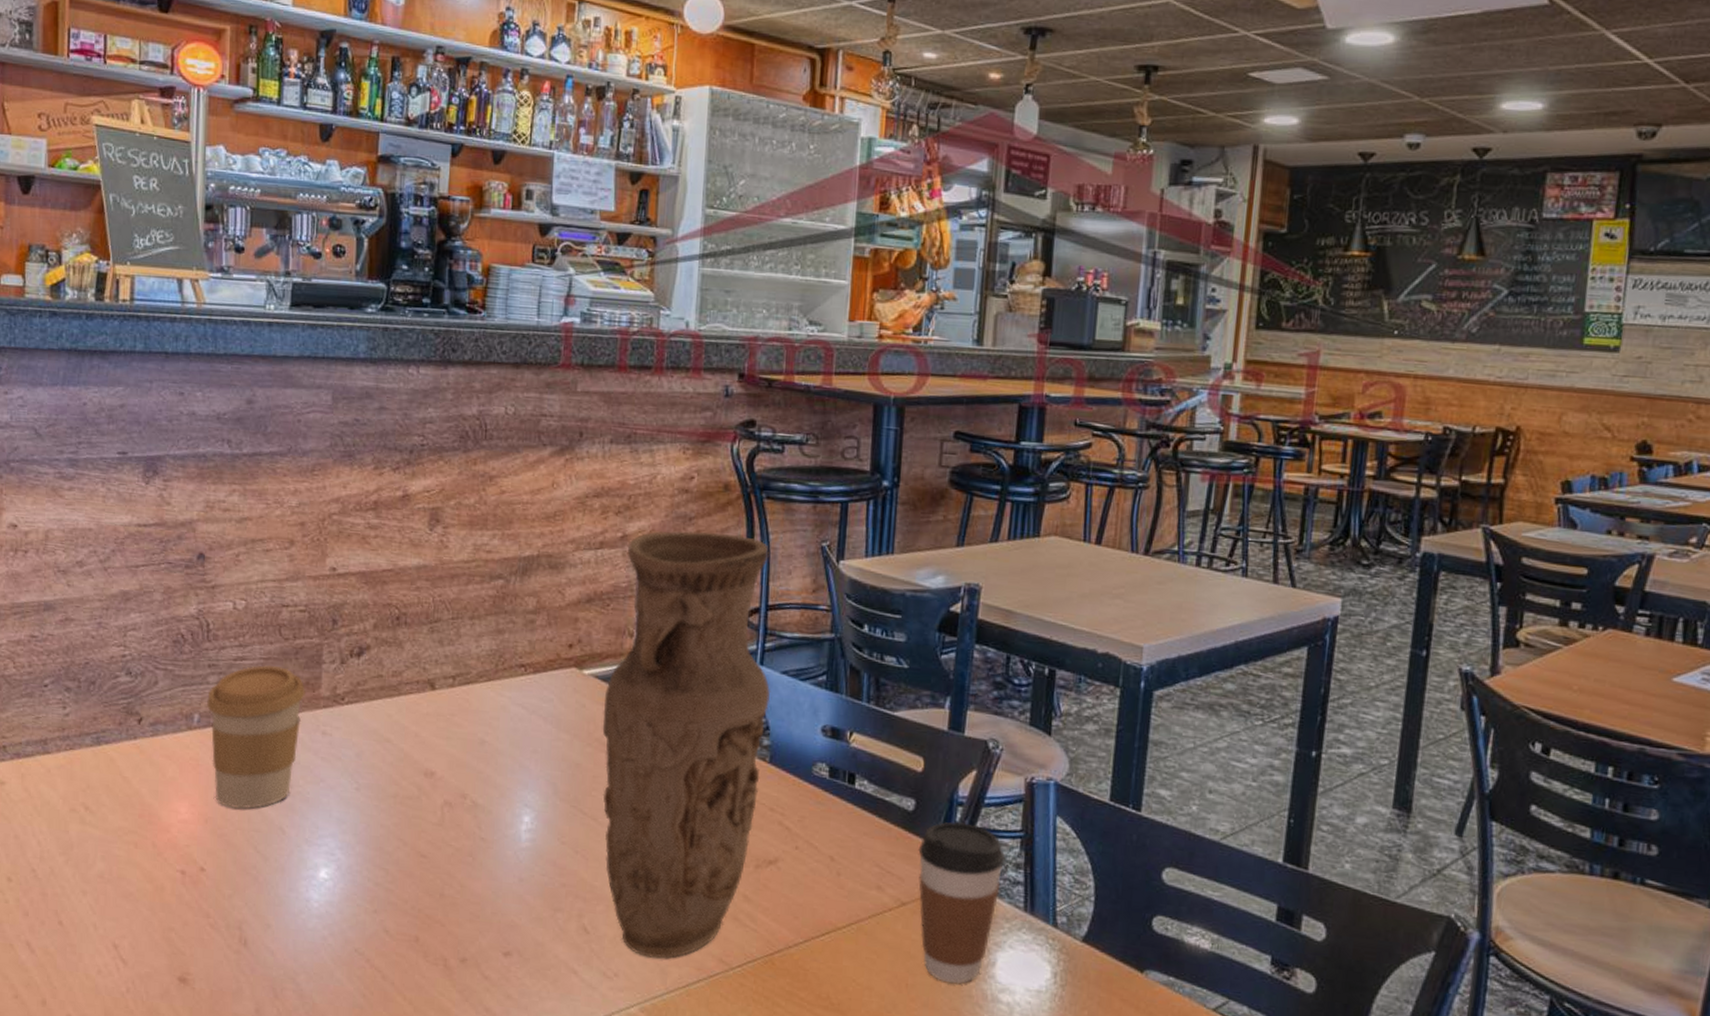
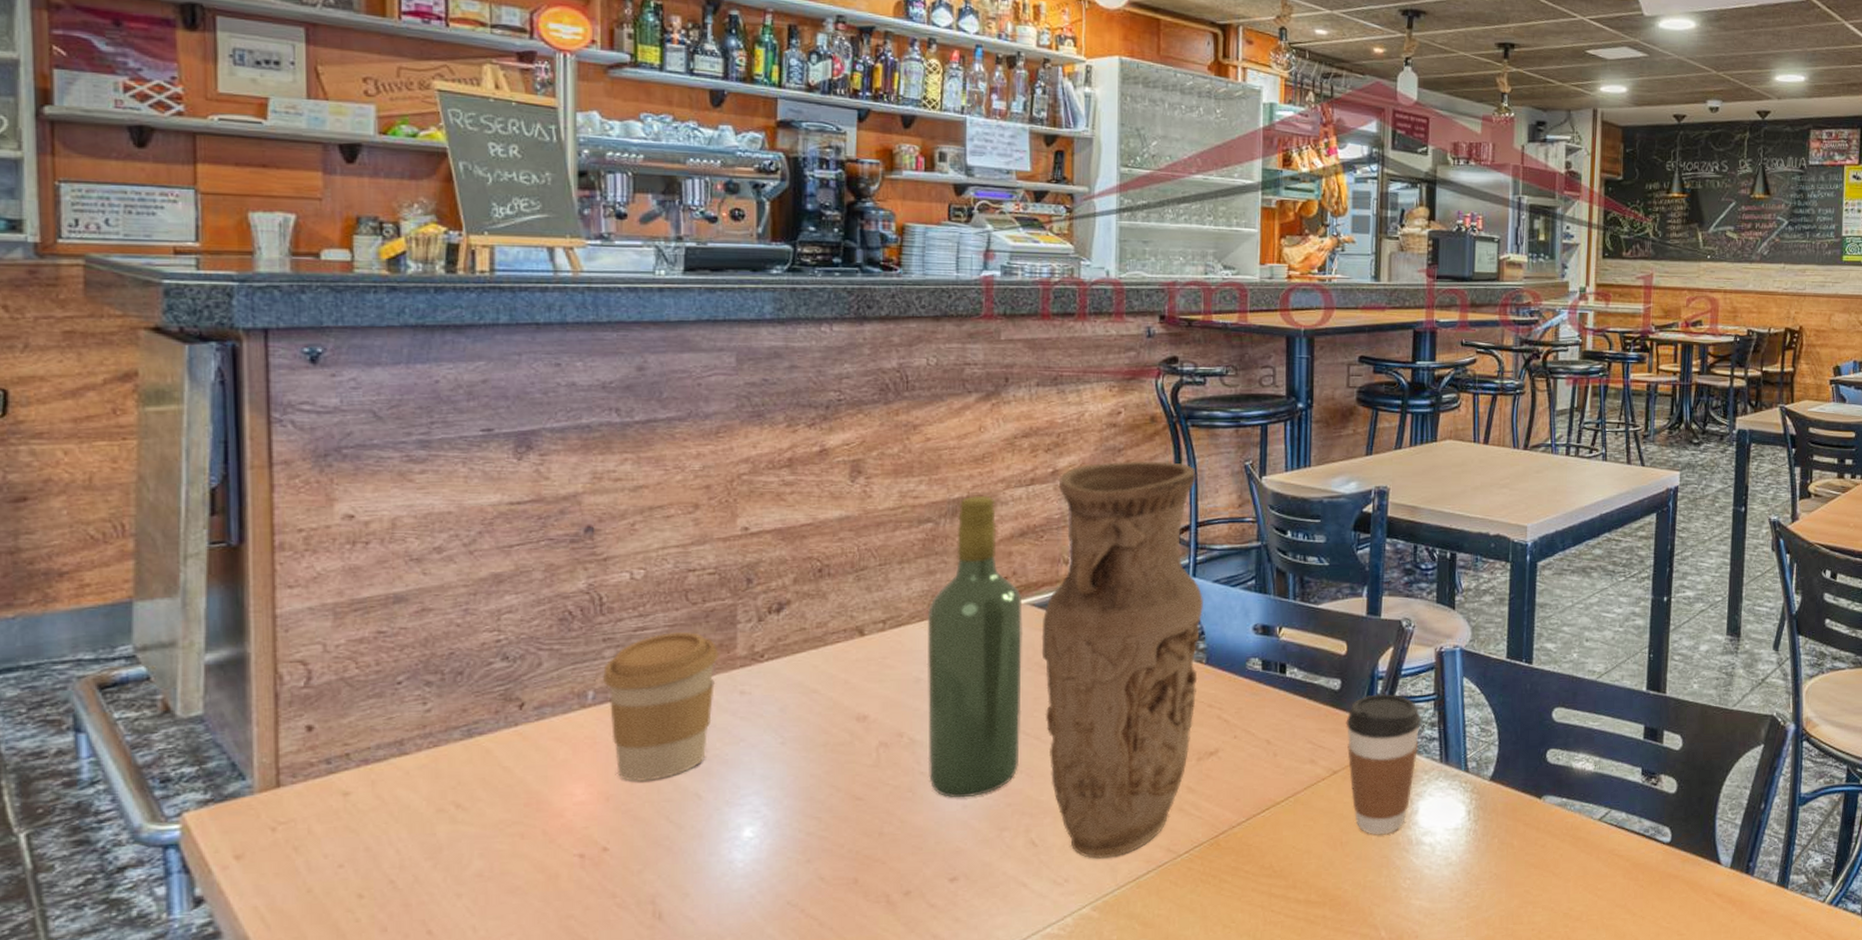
wine bottle: none [488,555,586,871] -> present [927,496,1023,798]

